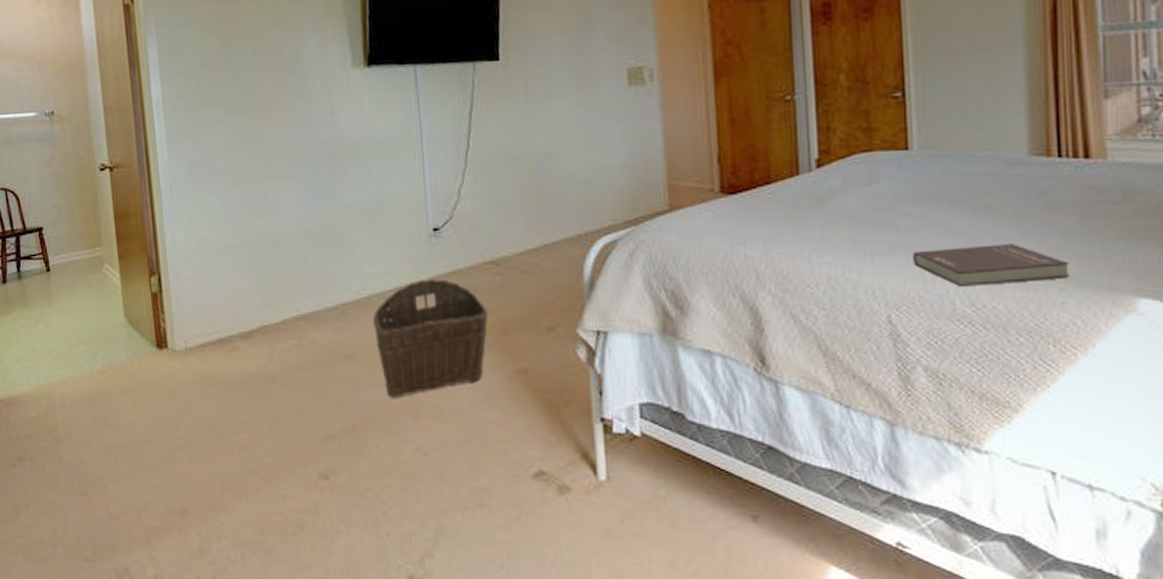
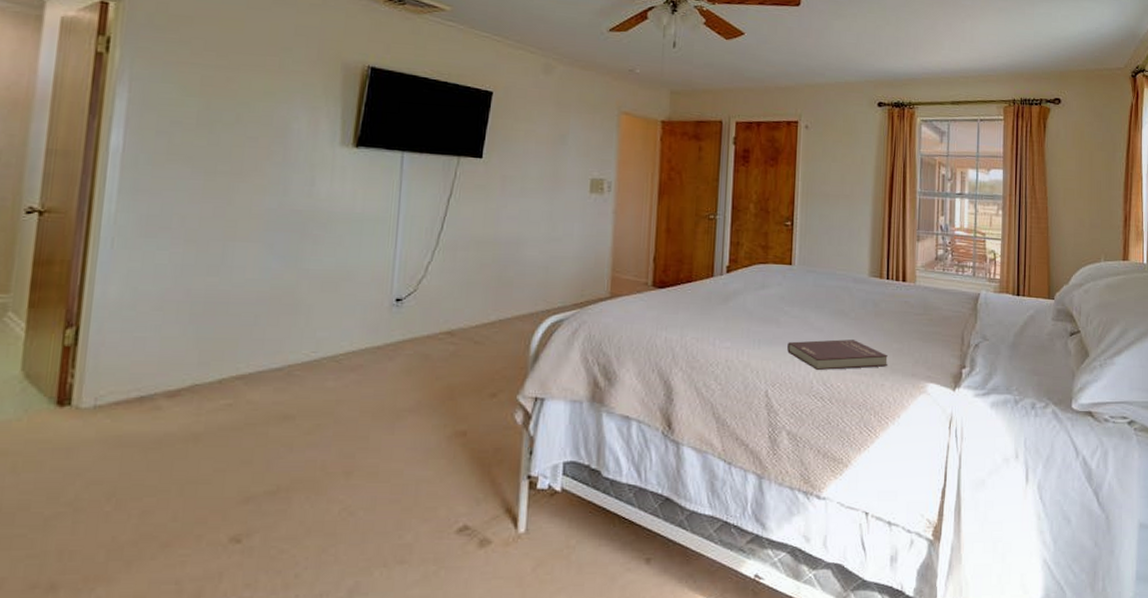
wicker basket: present [373,279,488,398] -> none [319,345,437,458]

